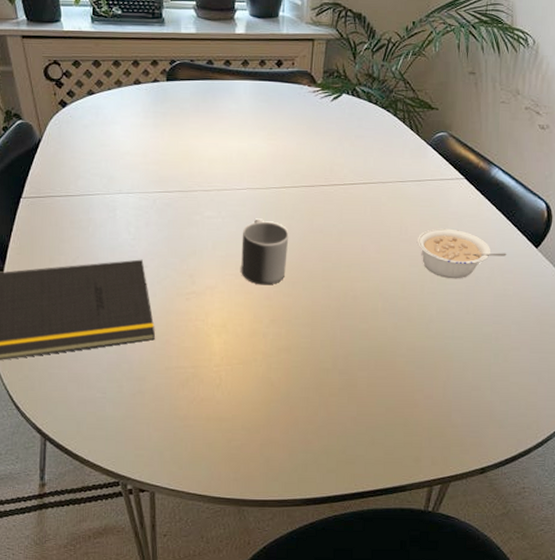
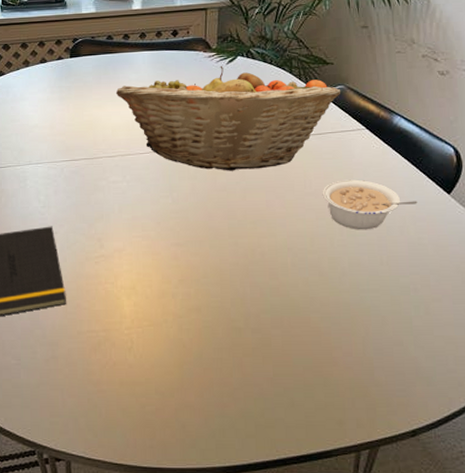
fruit basket: none [214,102,443,213] -> present [115,65,340,171]
mug: present [241,218,289,285] -> none [147,180,193,246]

